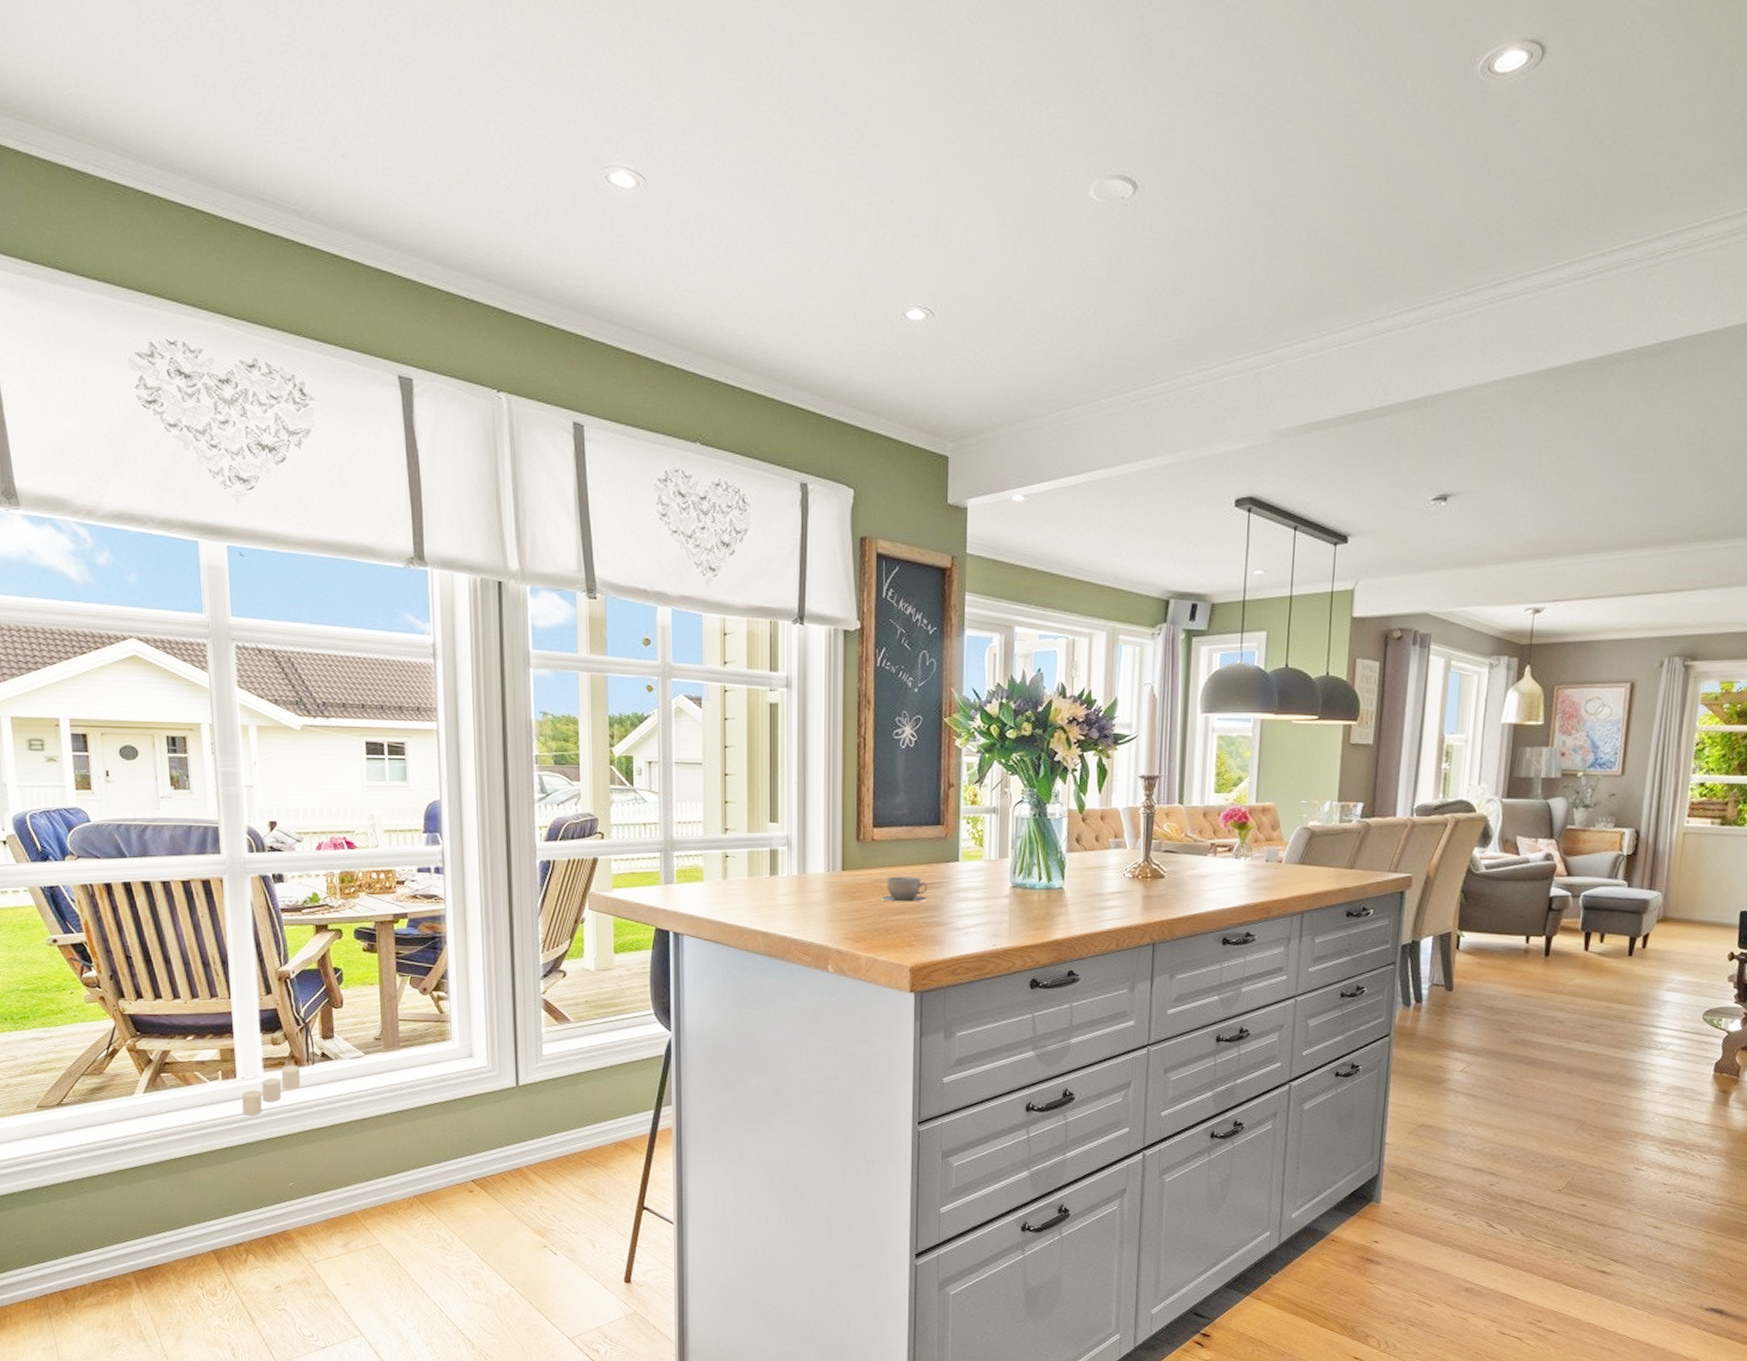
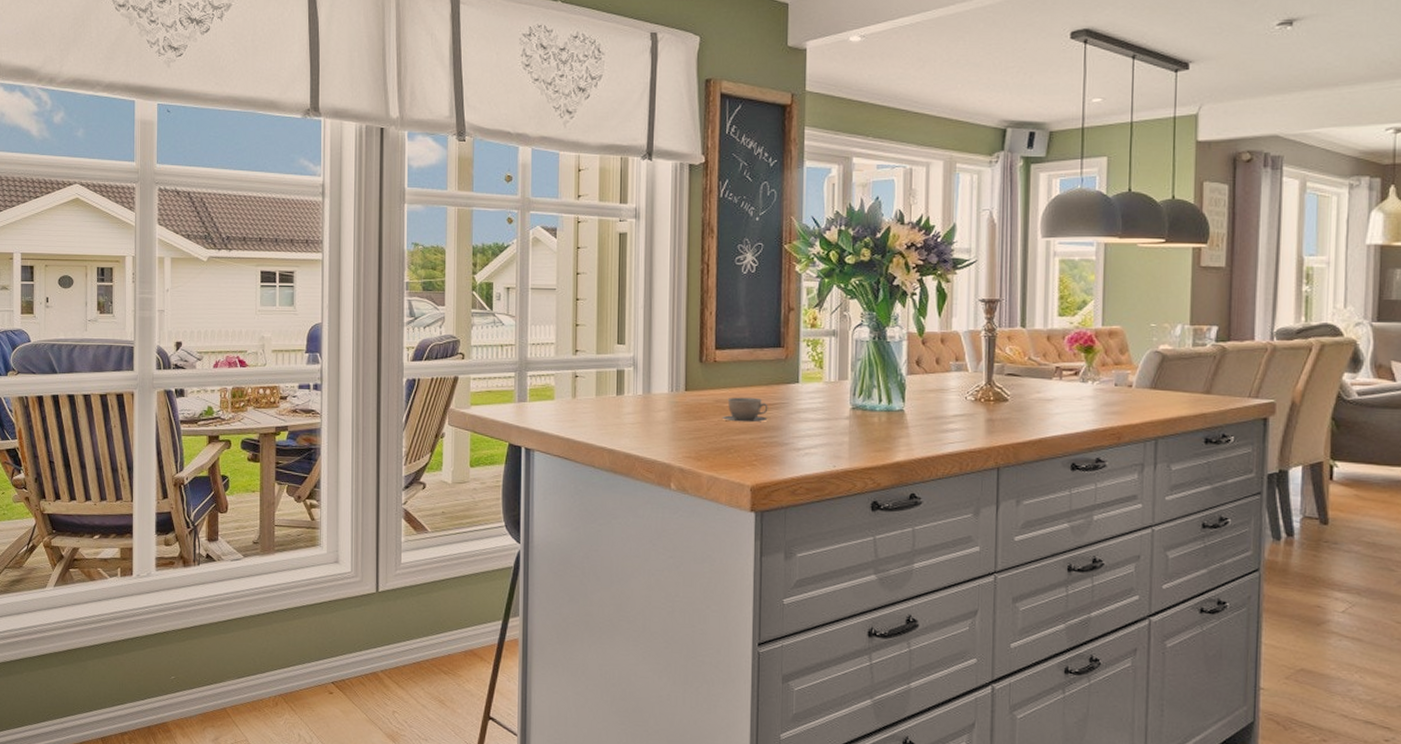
candle: present [241,1066,301,1117] -> none [136,565,187,612]

